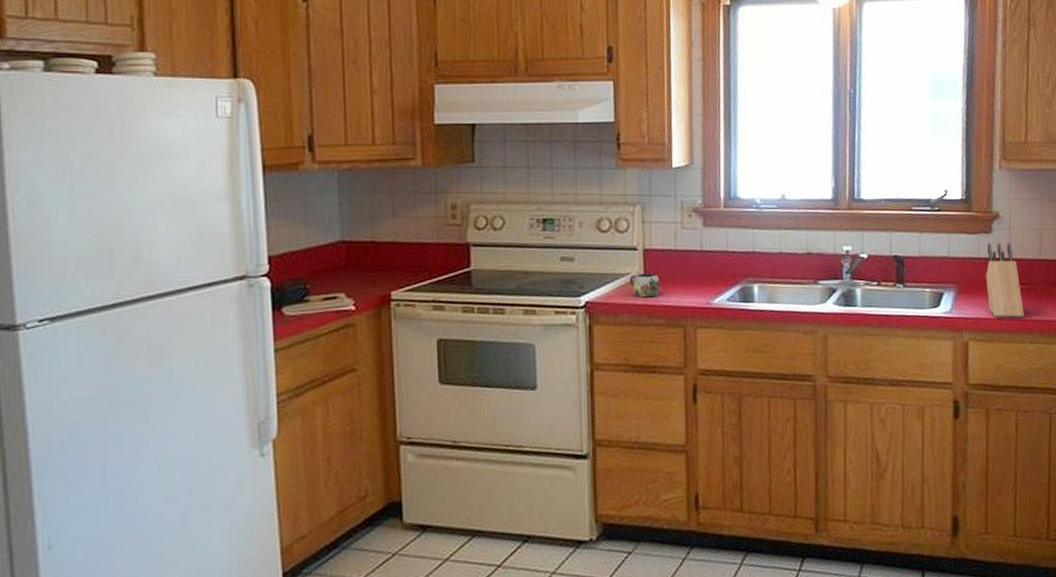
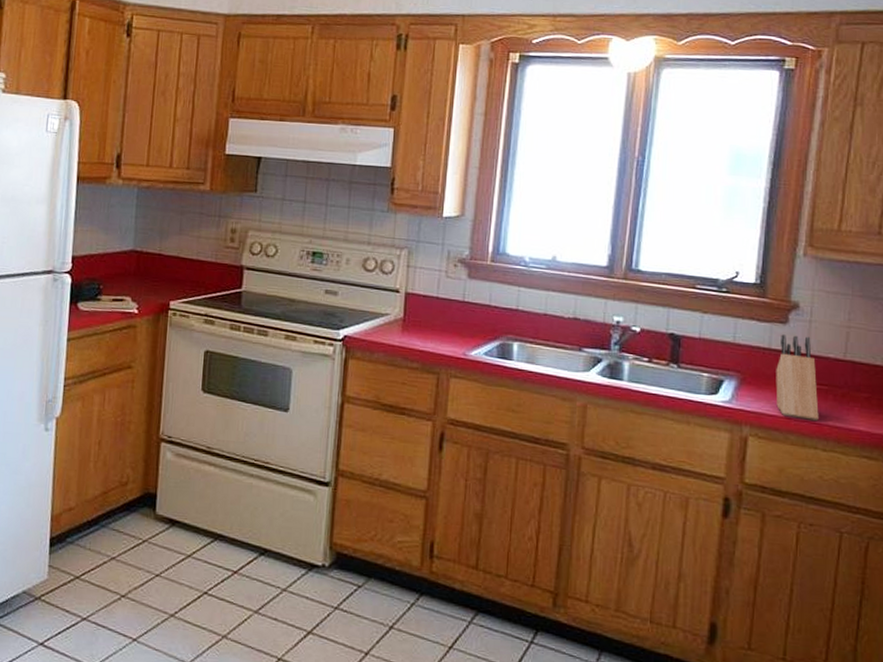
mug: present [629,273,661,298] -> none [388,316,419,341]

